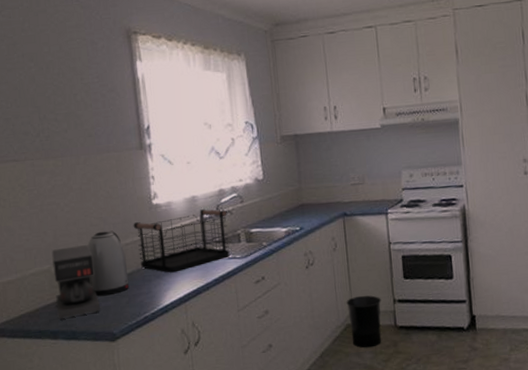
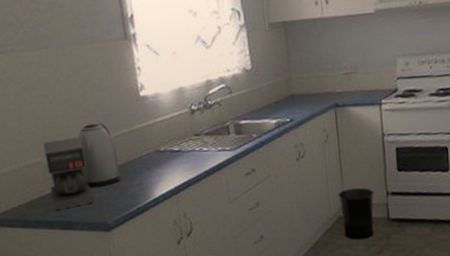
dish rack: present [133,209,230,273] -> none [121,101,220,165]

